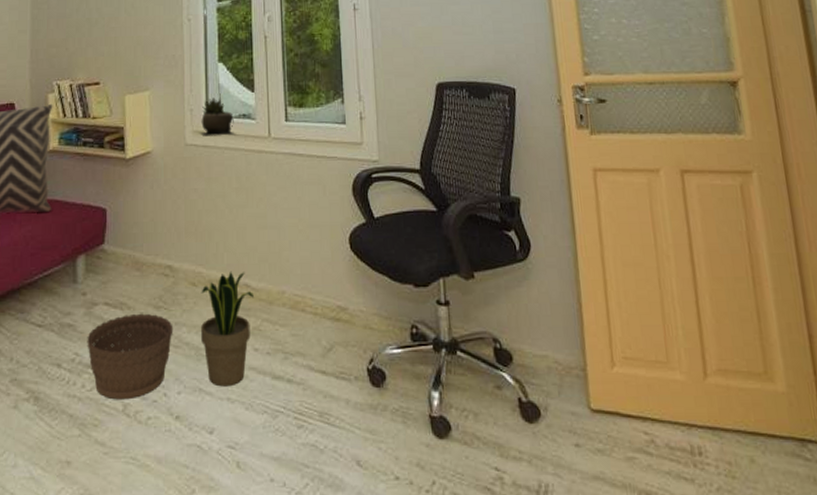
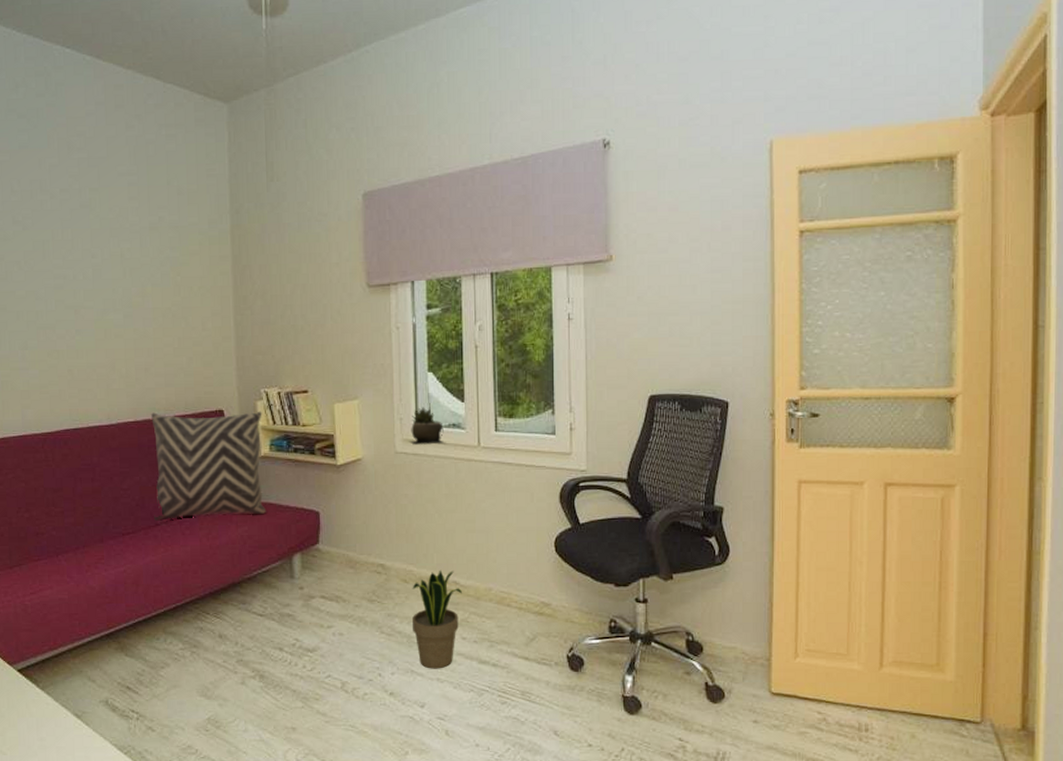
basket: present [87,313,174,400] -> none [306,605,387,679]

